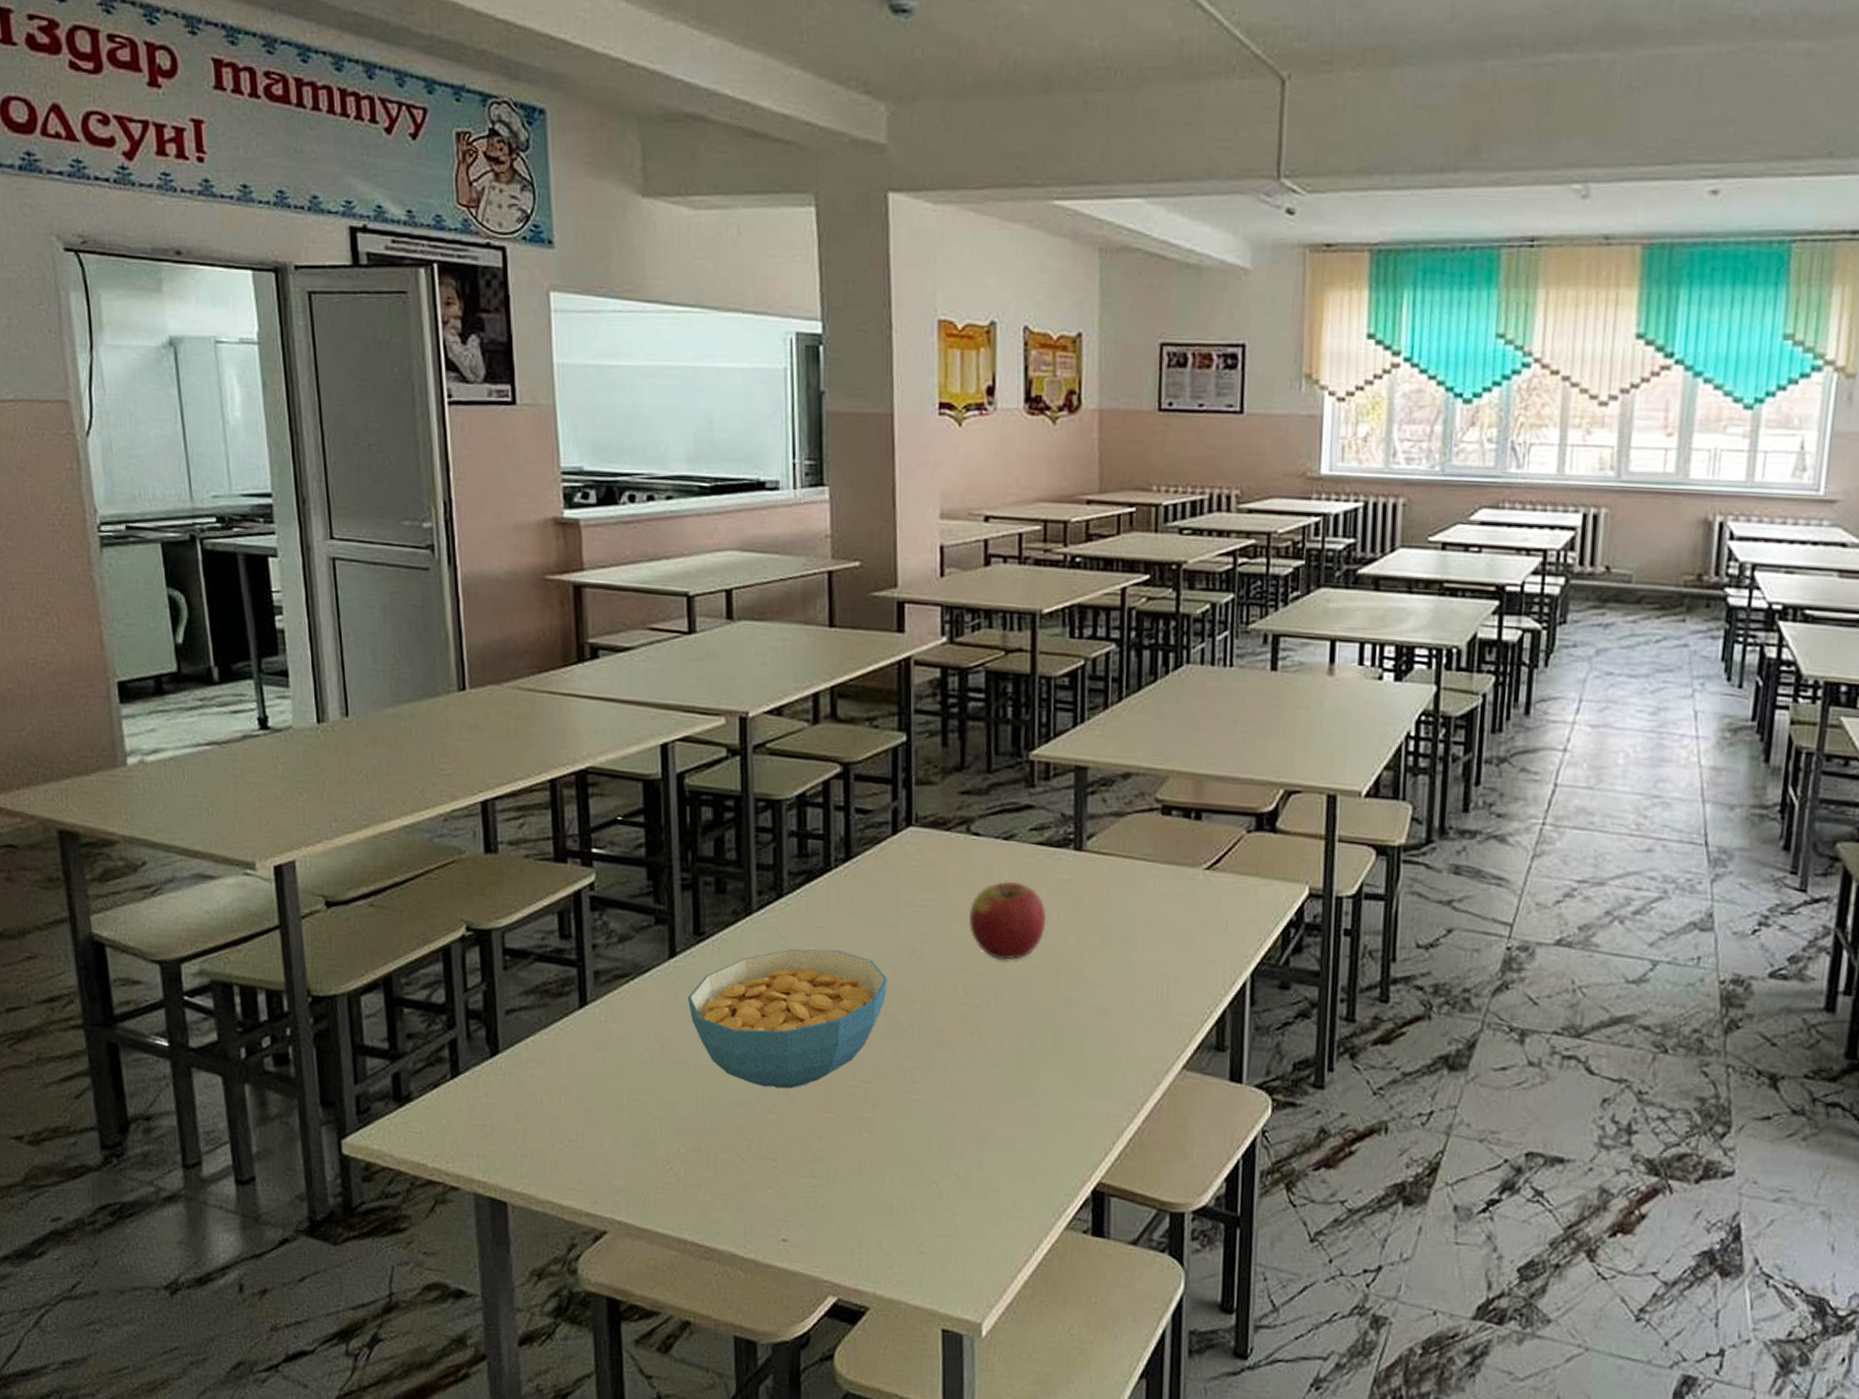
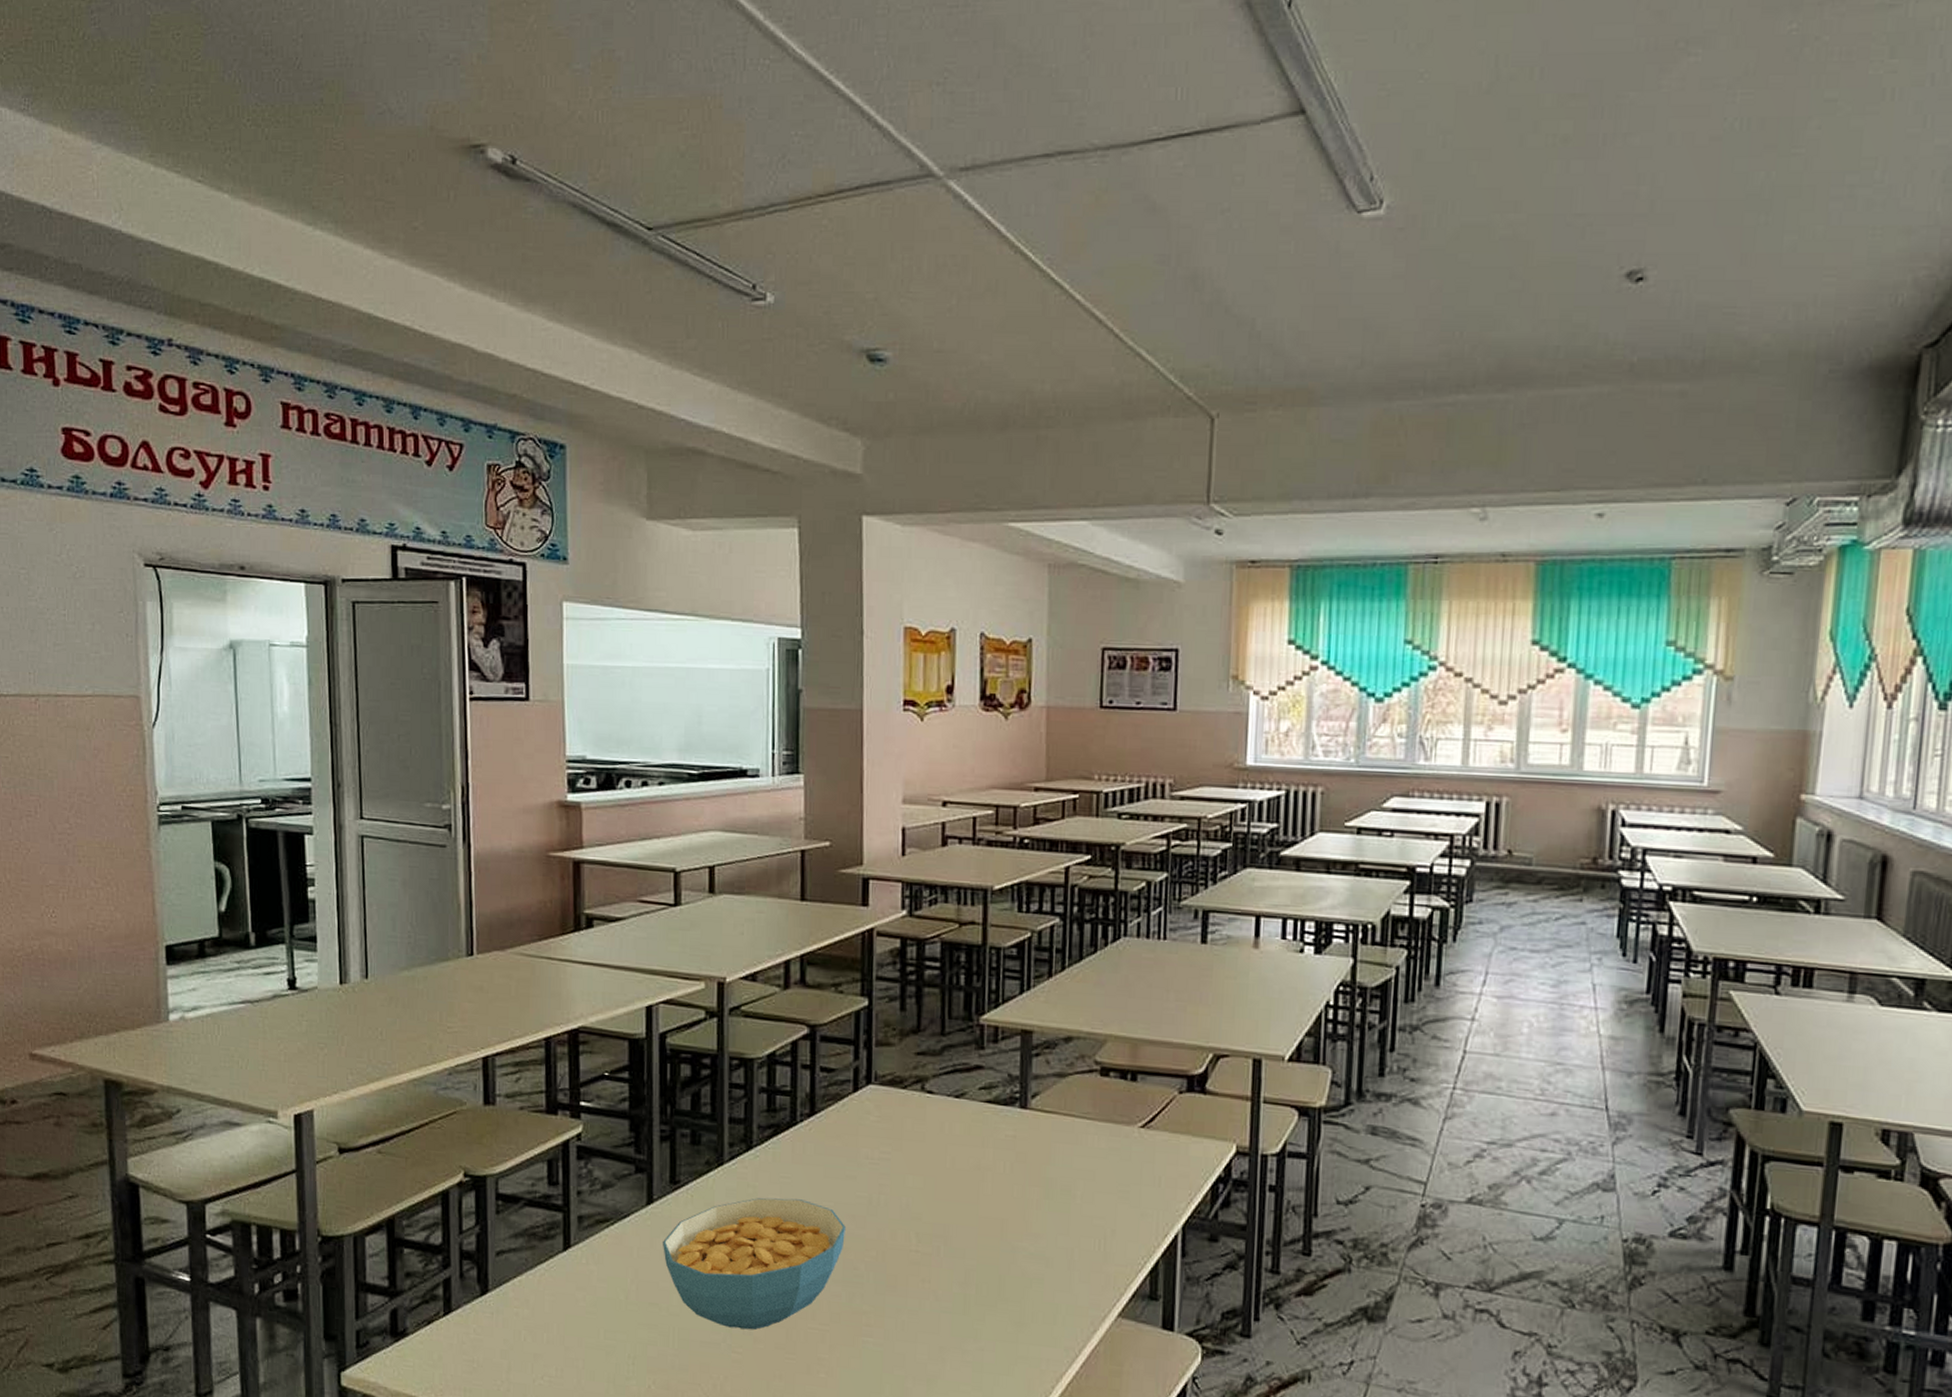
apple: present [969,881,1047,960] -> none [922,1137,993,1211]

